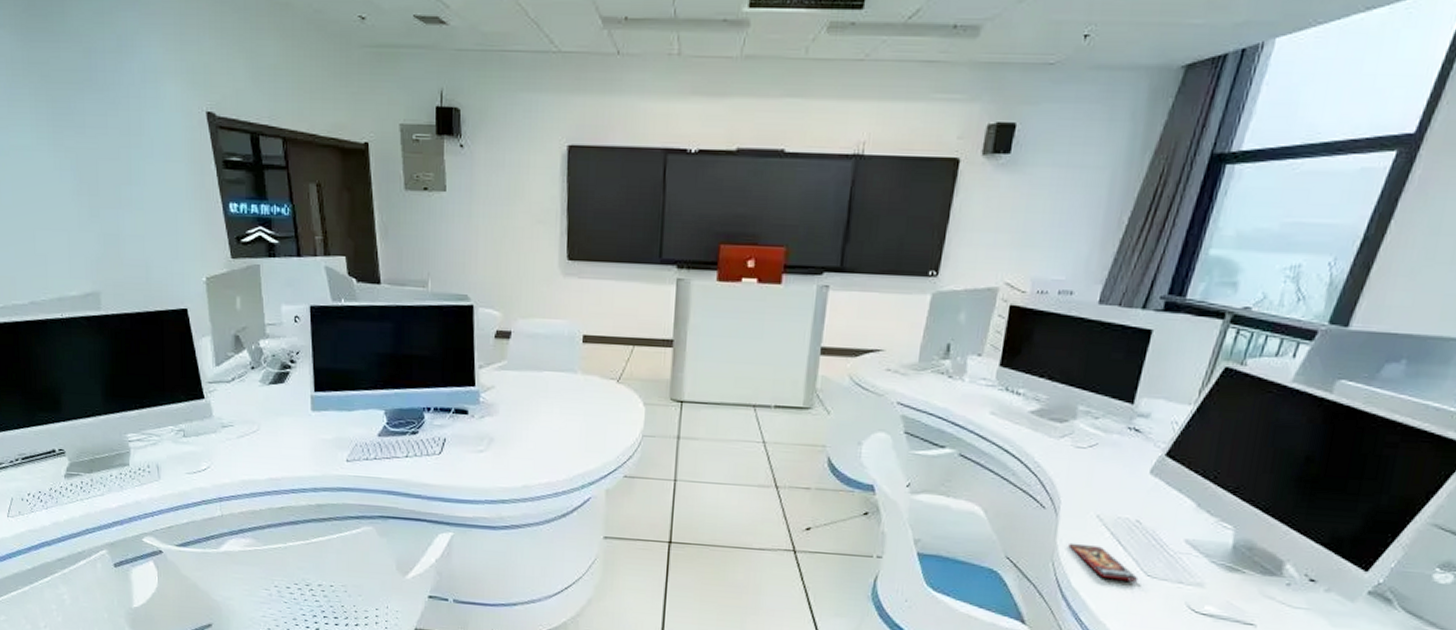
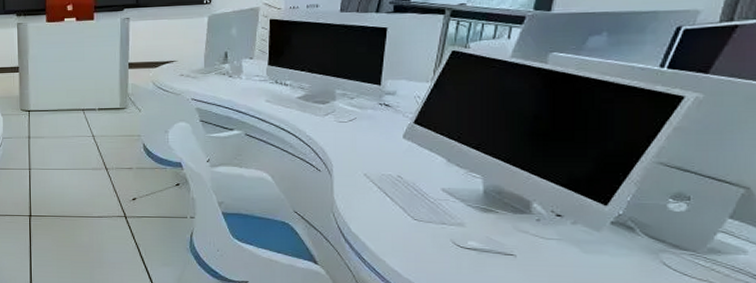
smartphone: present [1068,542,1139,582] -> none [344,197,407,225]

